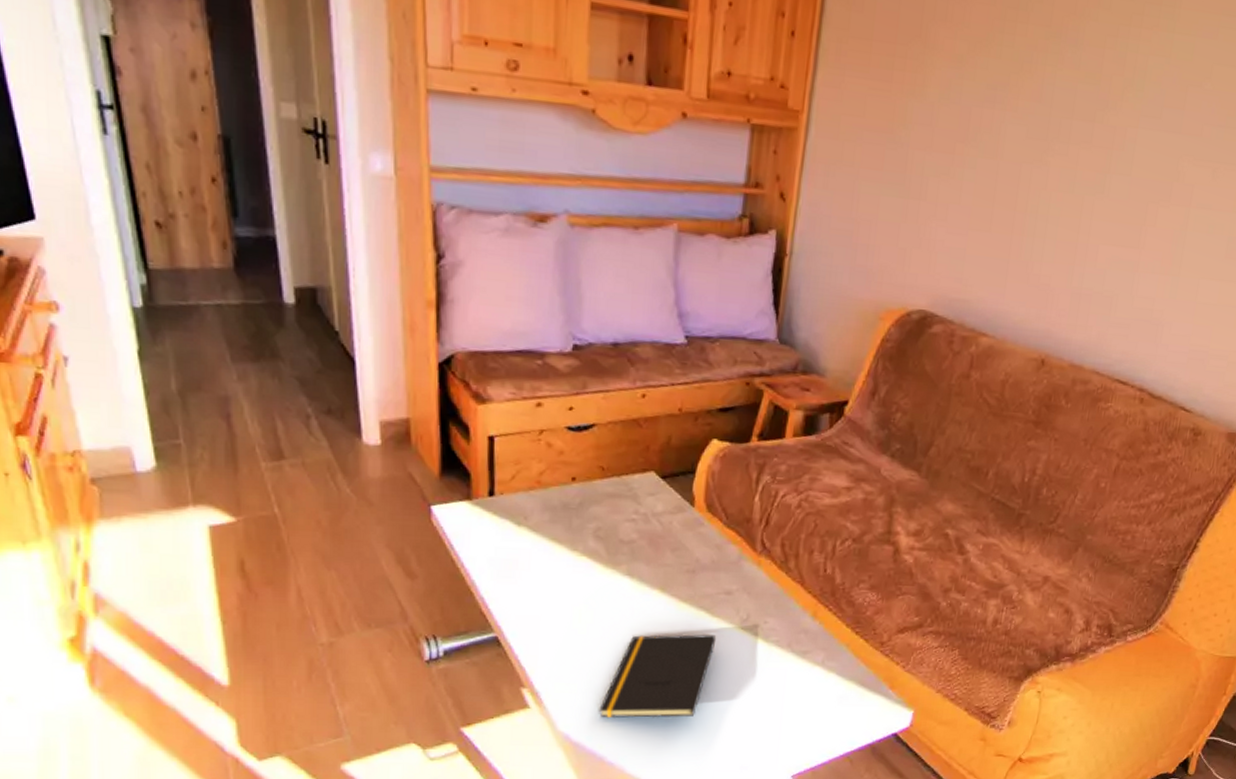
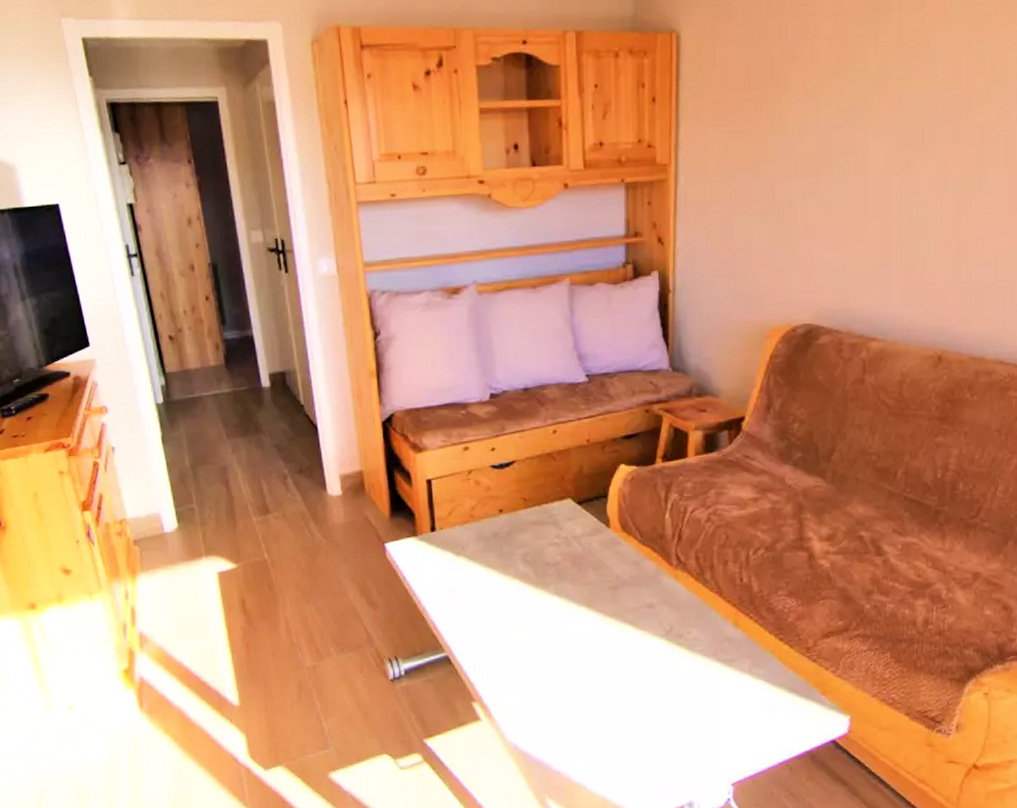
notepad: present [599,634,717,719] -> none [542,647,644,729]

